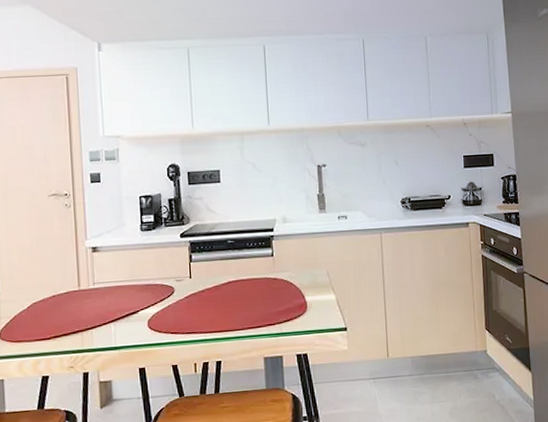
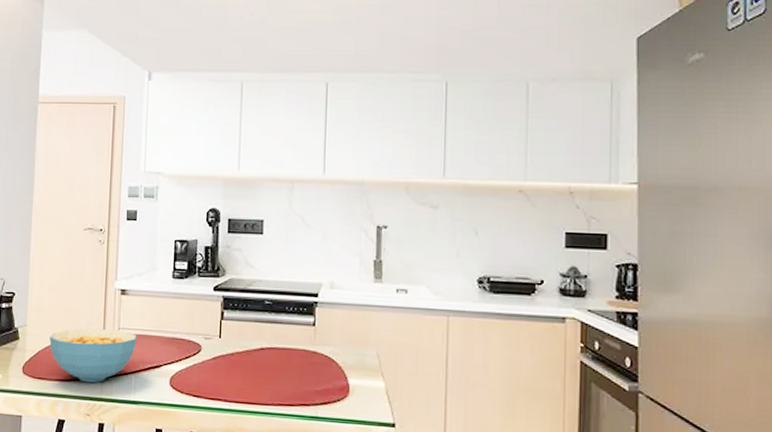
cereal bowl: none [24,284,113,338] -> present [49,328,137,383]

